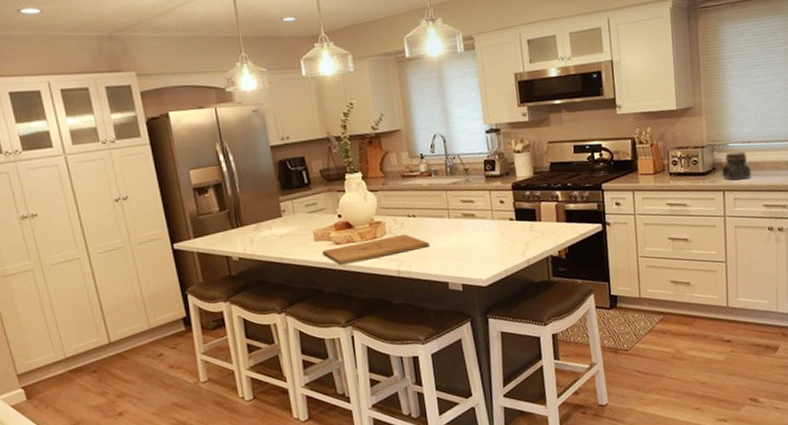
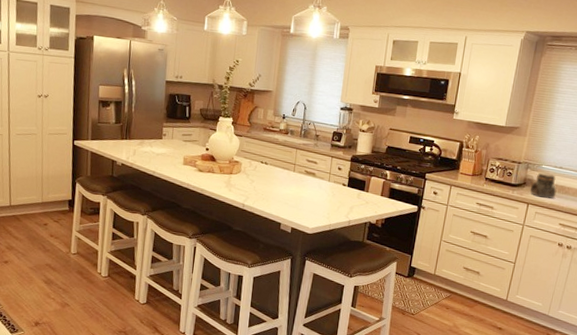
cutting board: present [323,234,430,266] -> none [187,173,274,191]

